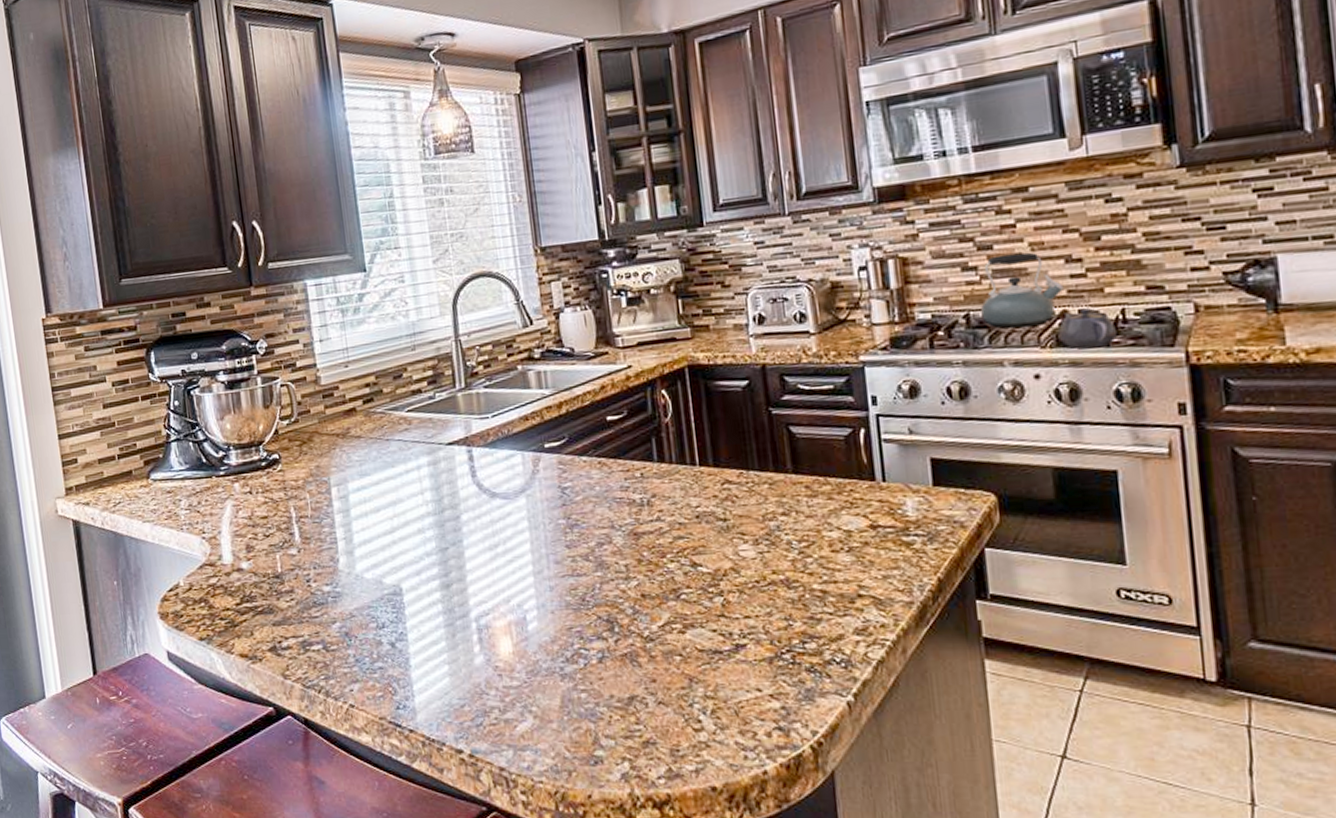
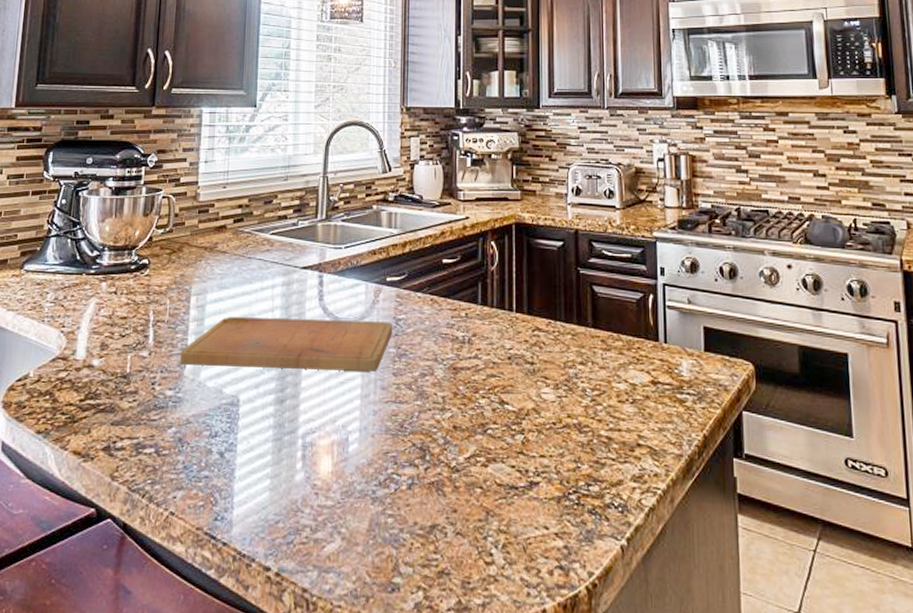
cutting board: none [330,492,560,559] -> present [179,317,393,372]
kettle: present [981,252,1064,330] -> none [749,163,812,225]

